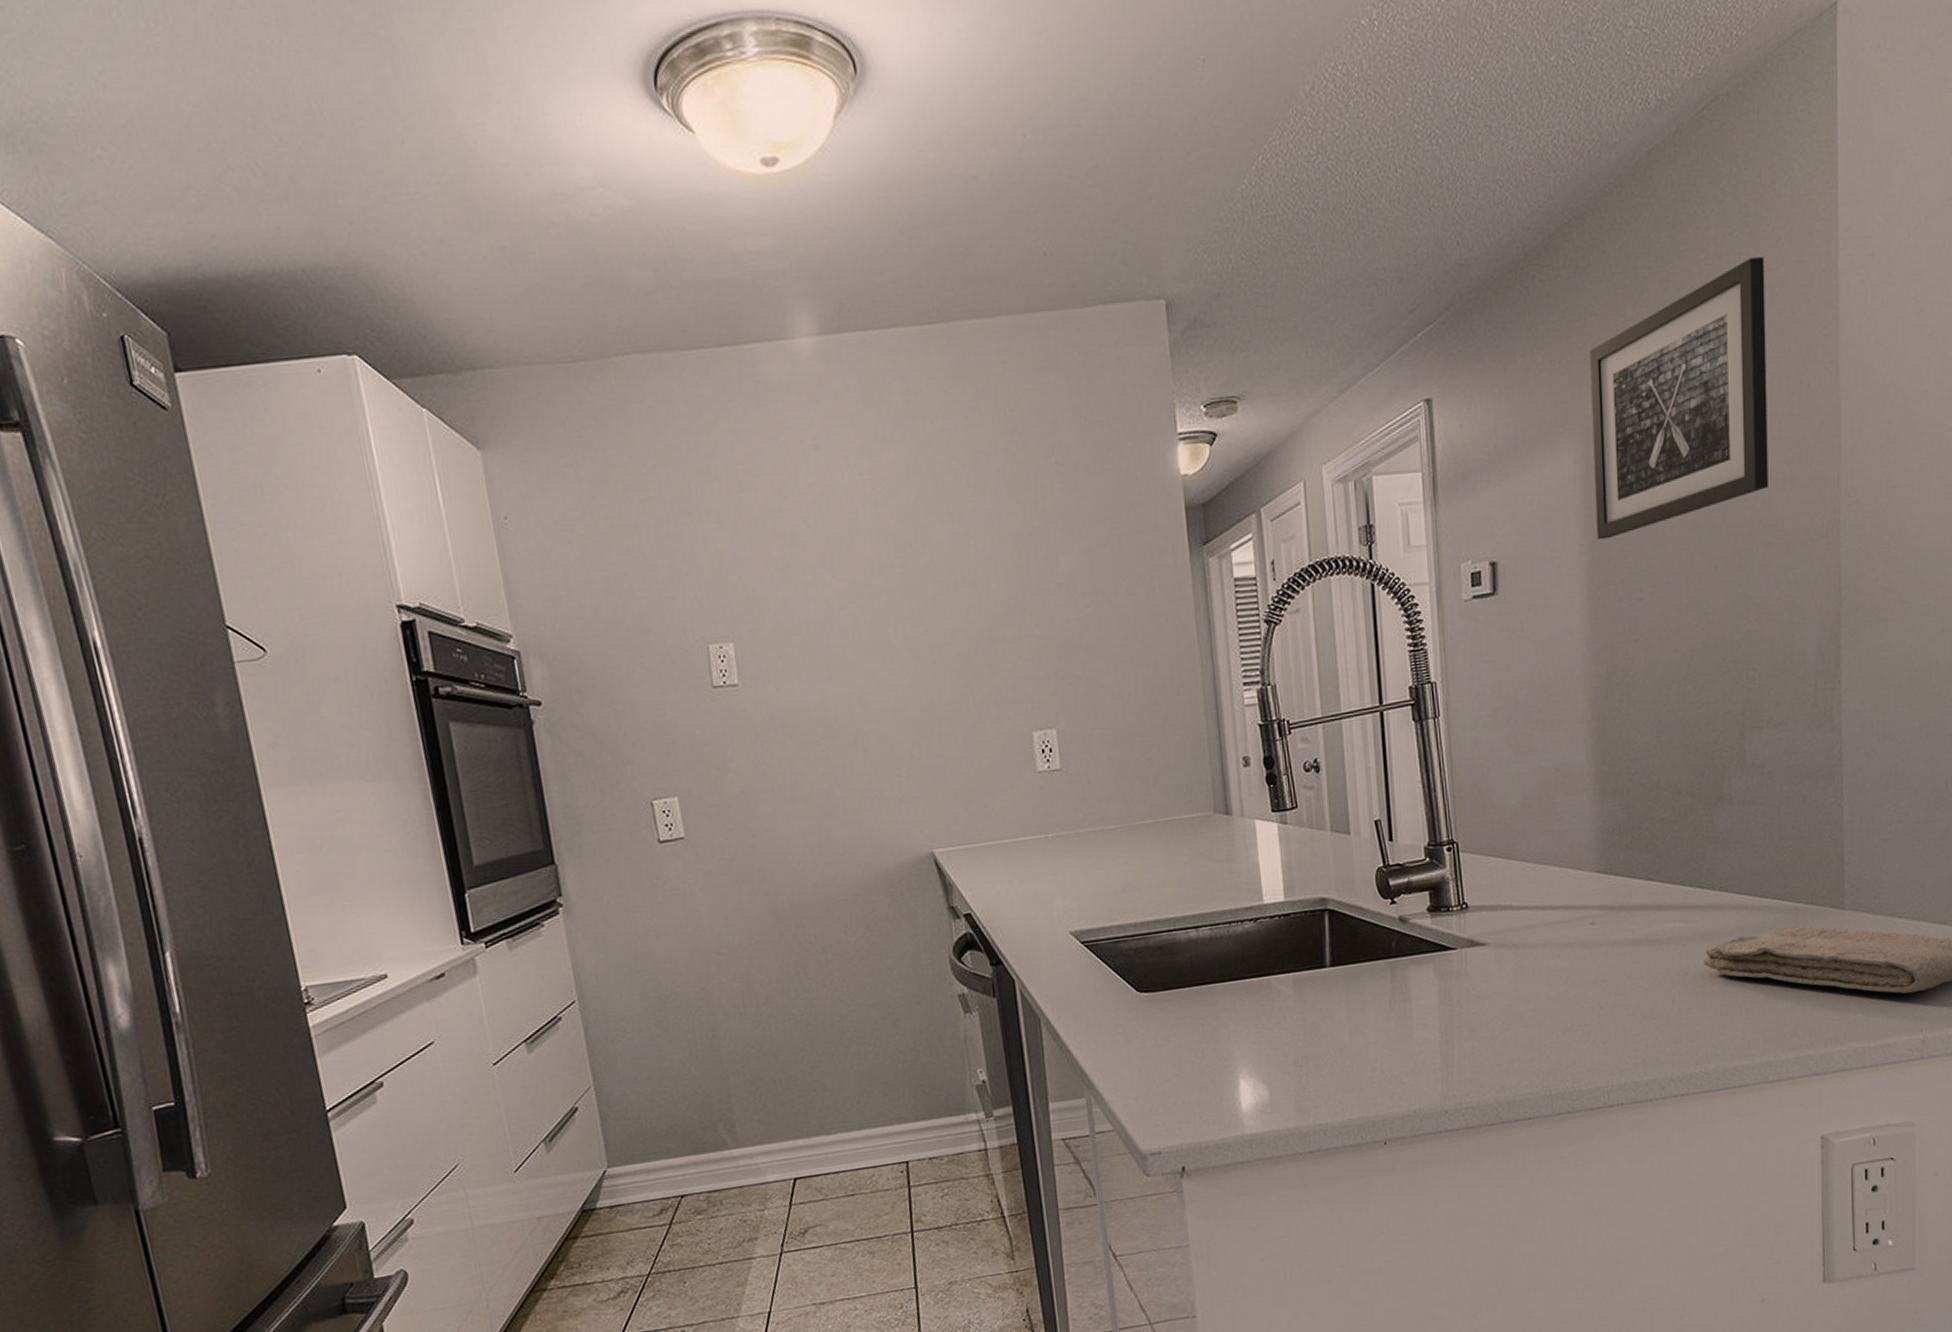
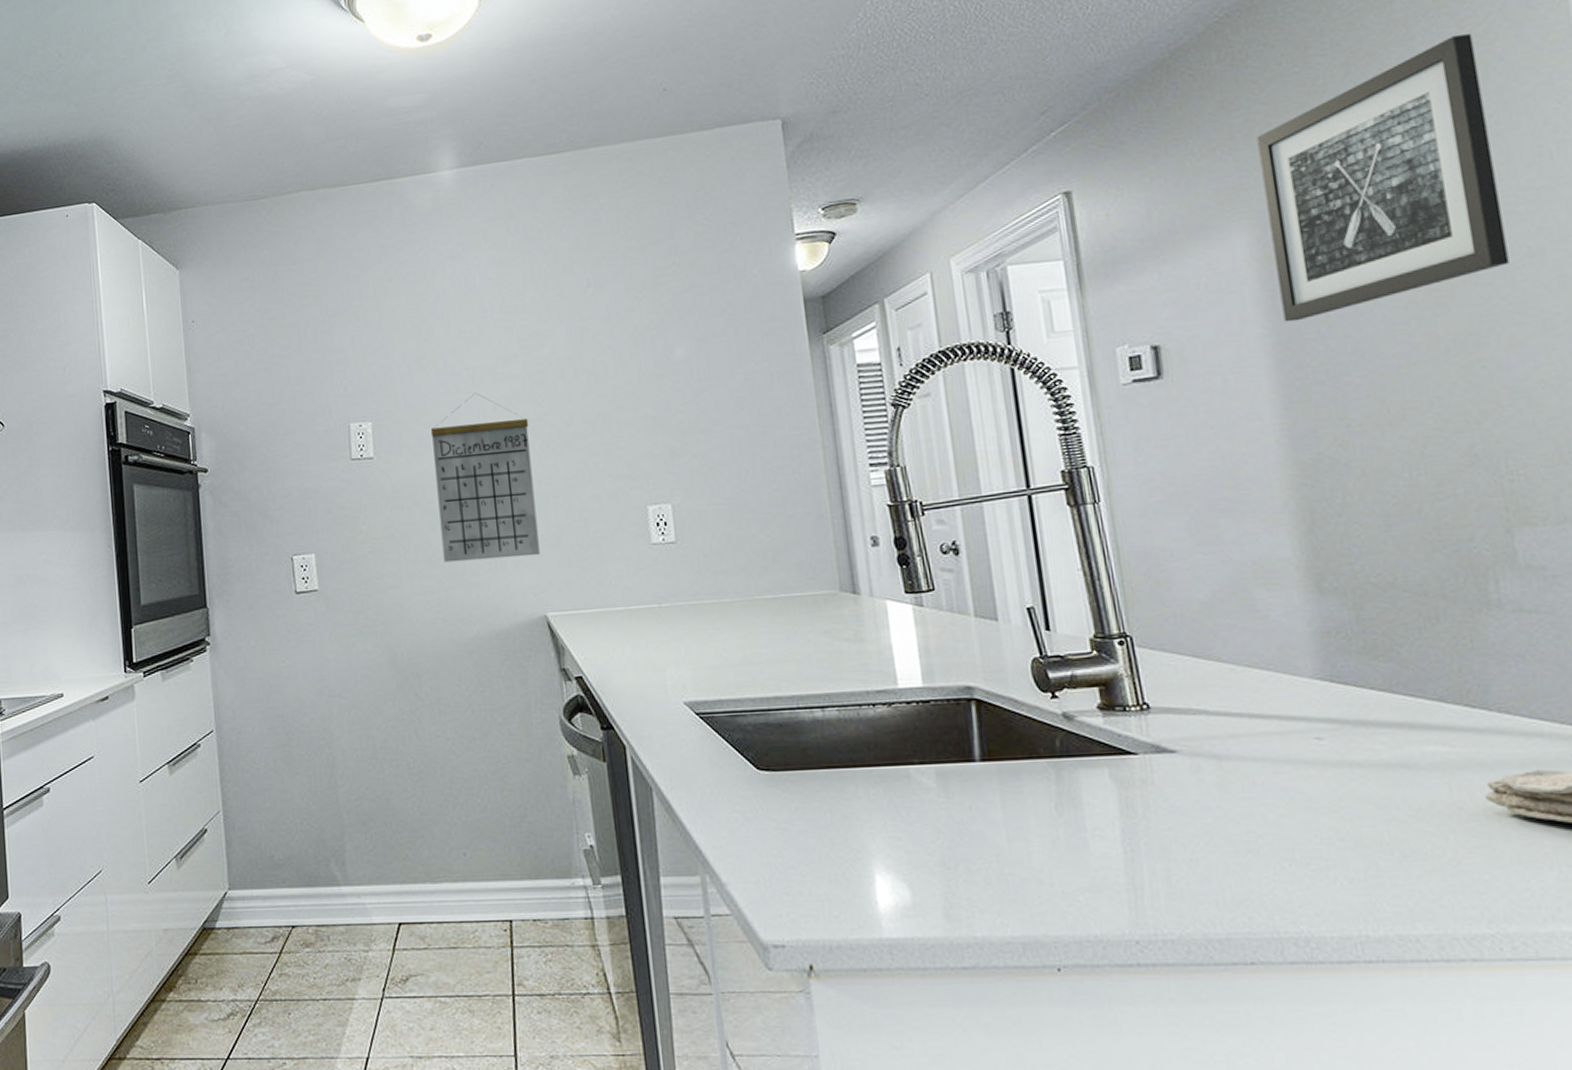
calendar: none [801,608,925,801] -> present [430,392,540,563]

